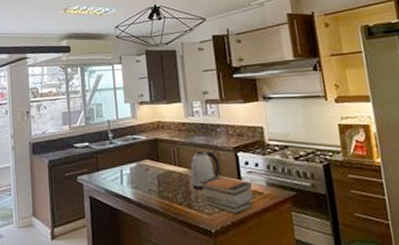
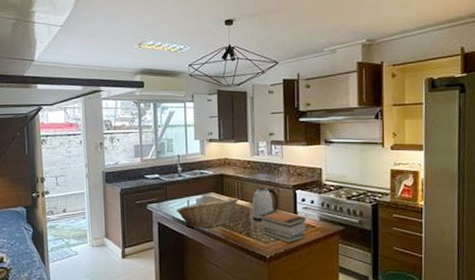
fruit basket: none [108,164,176,202] -> present [176,198,238,229]

